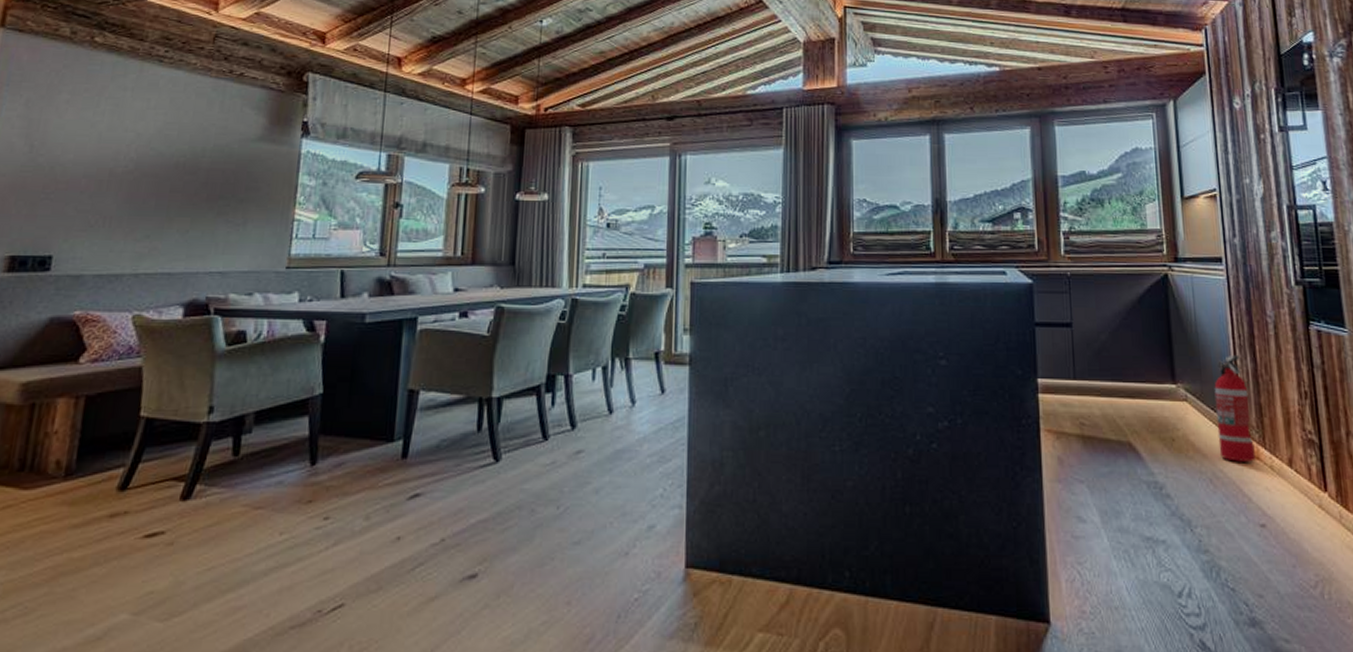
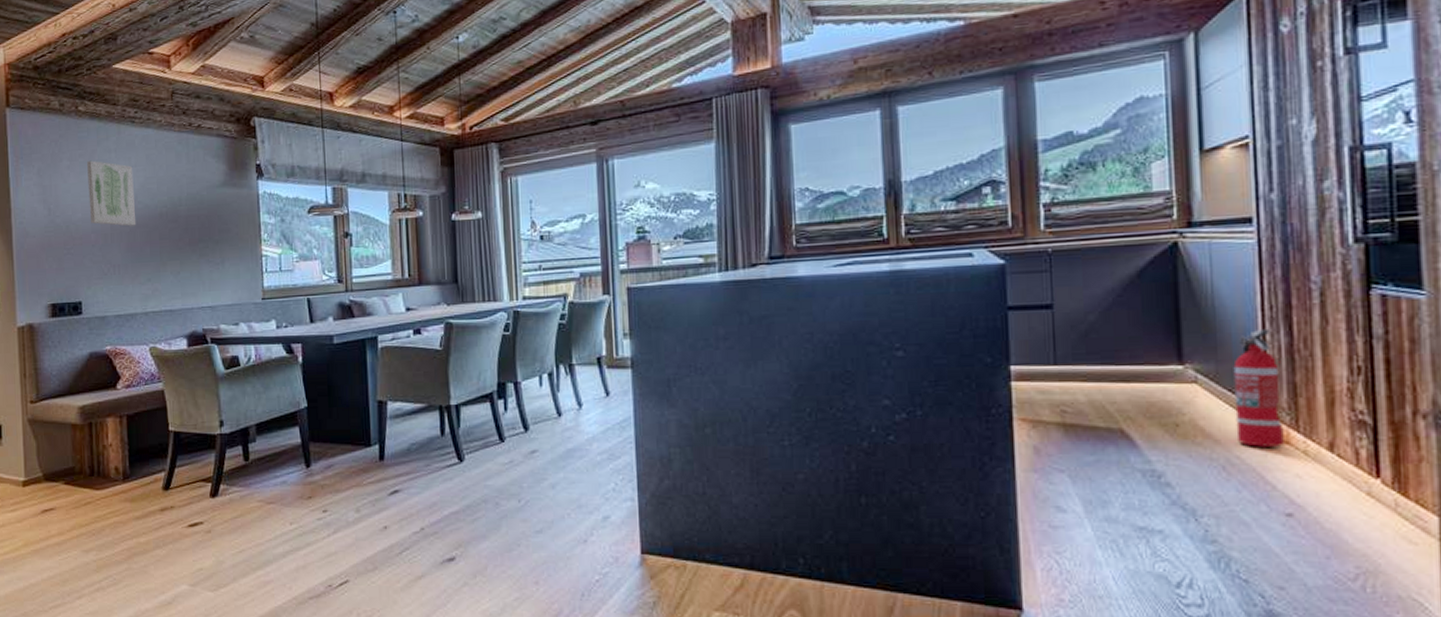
wall art: none [84,96,151,174] -> present [87,160,136,226]

